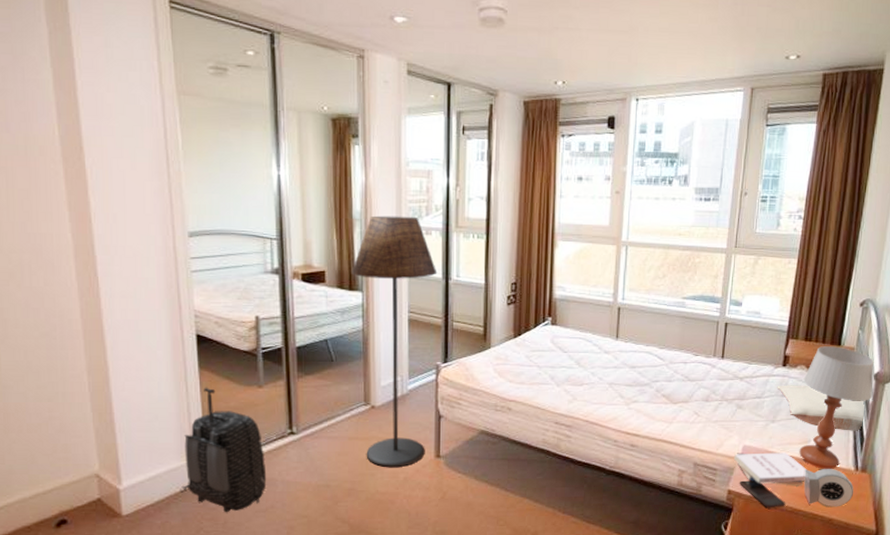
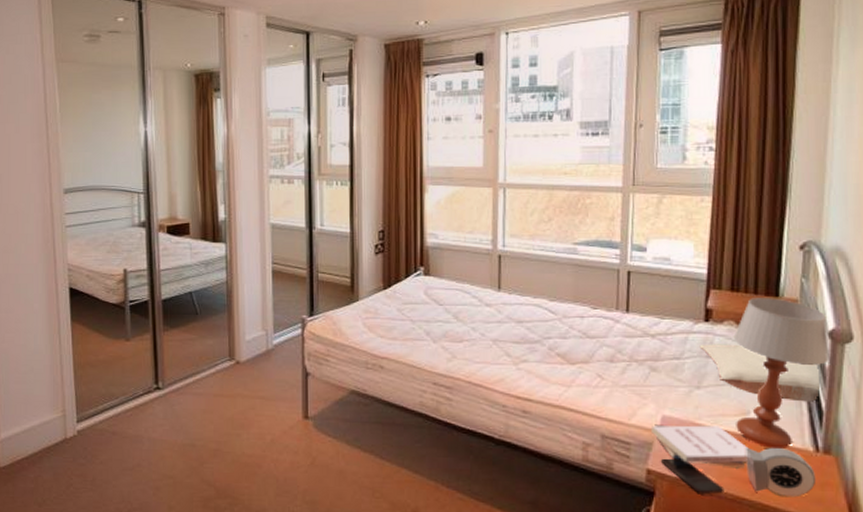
suitcase: present [180,387,267,513] -> none [52,340,134,470]
floor lamp: present [351,215,438,468] -> none [214,165,301,429]

